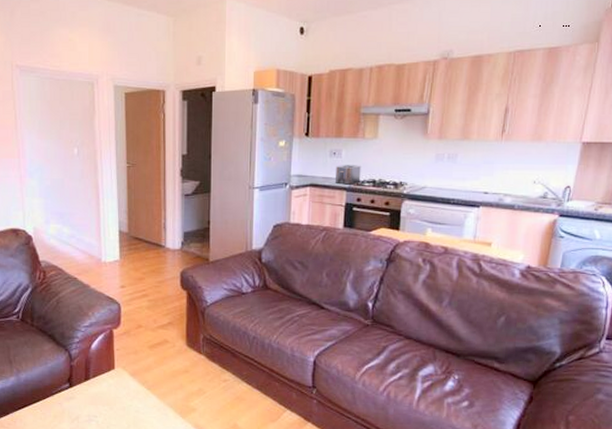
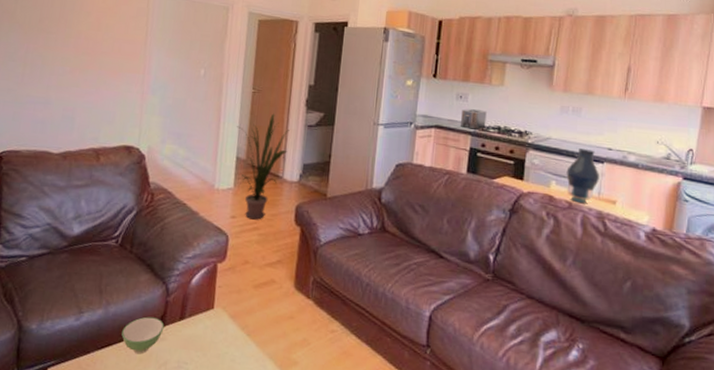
bowl: none [35,380,72,412] -> present [121,316,165,354]
house plant: none [116,186,167,288] -> present [237,113,290,220]
vase: none [442,195,476,248] -> present [566,149,600,204]

